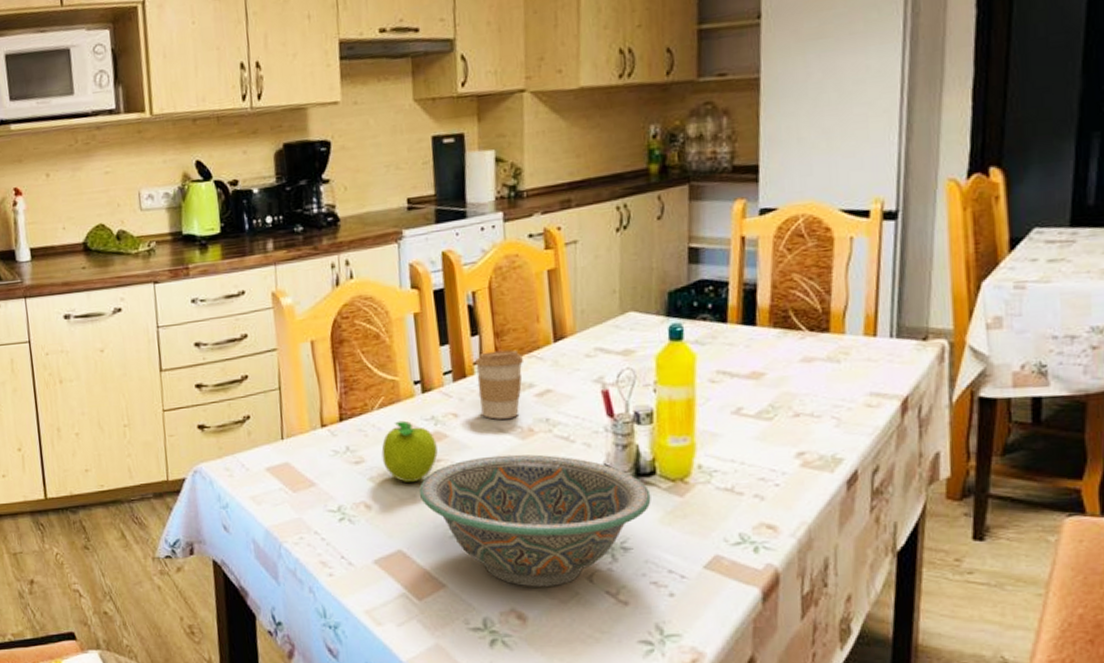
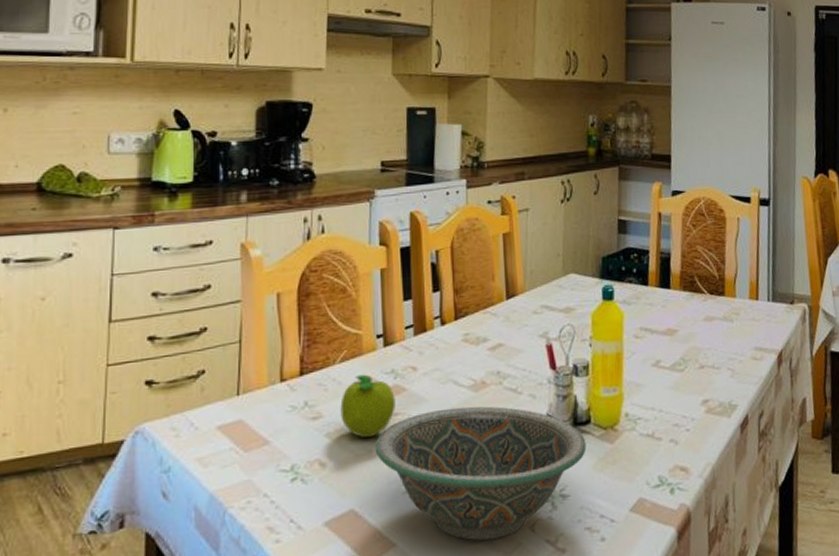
coffee cup: present [474,349,525,420] -> none [434,306,480,373]

